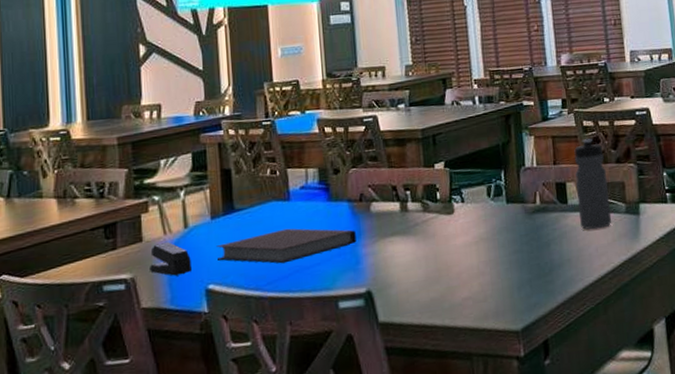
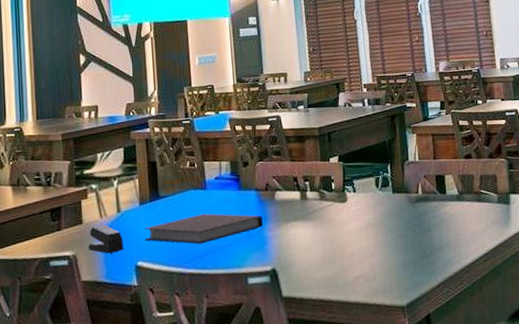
water bottle: present [574,138,612,230] -> none [451,136,486,217]

